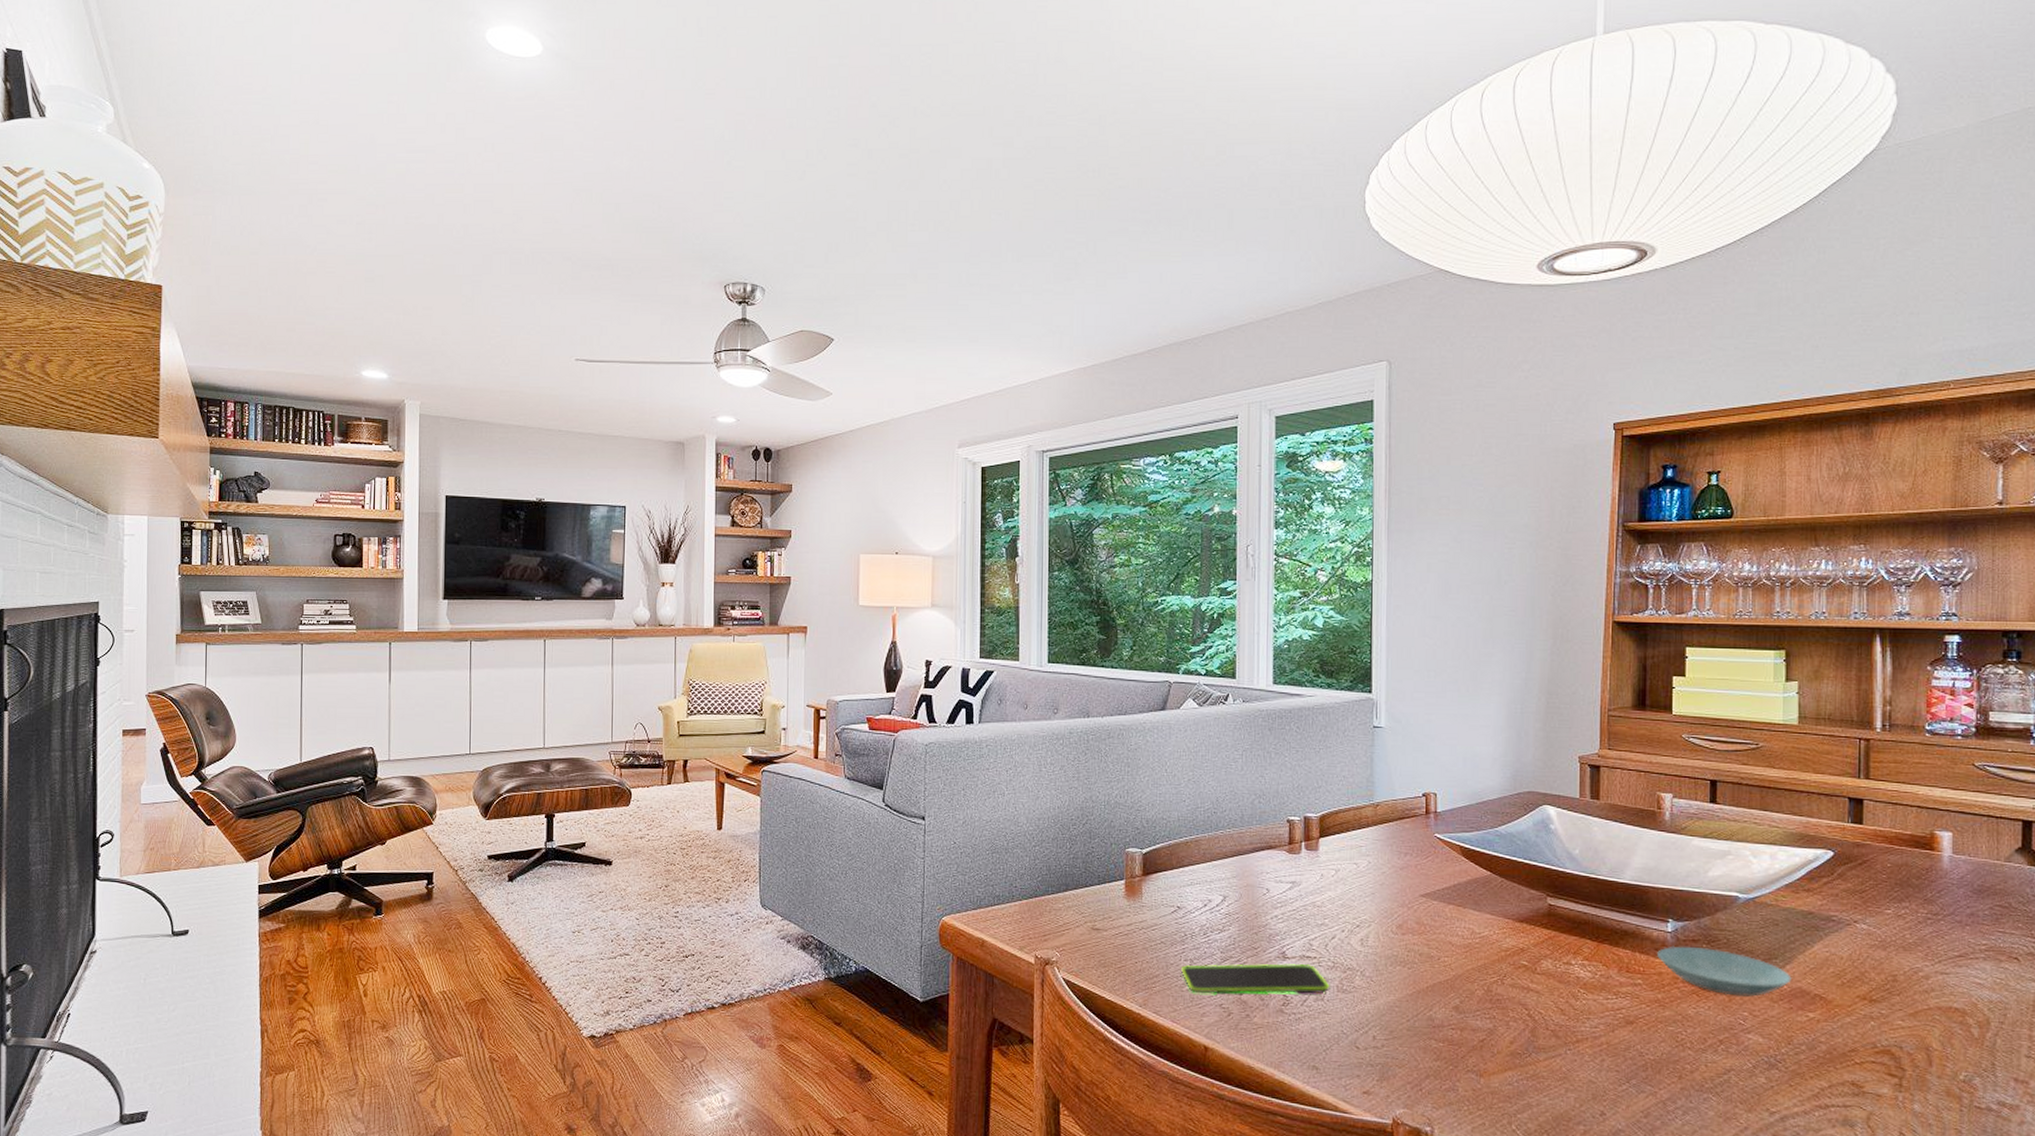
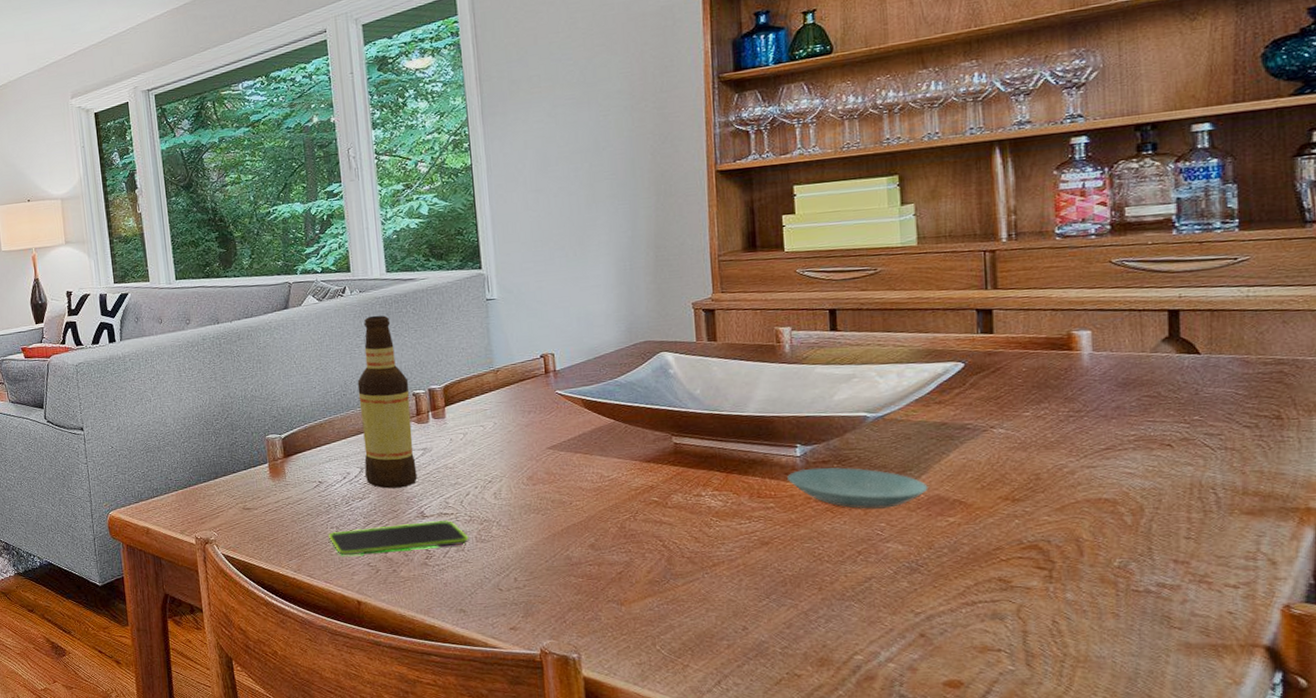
bottle: none [1227,729,1284,923] -> present [357,315,417,489]

